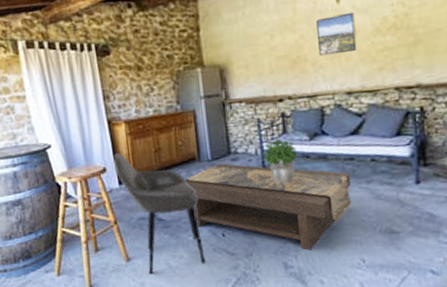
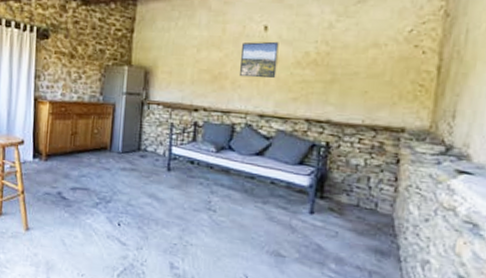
armchair: present [113,152,206,275] -> none [31,128,102,248]
coffee table: present [185,164,352,251] -> none [94,157,248,256]
potted plant: present [261,138,297,184] -> none [168,144,202,188]

